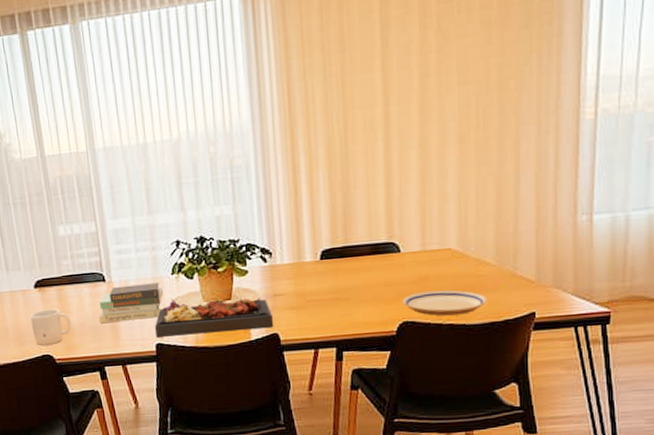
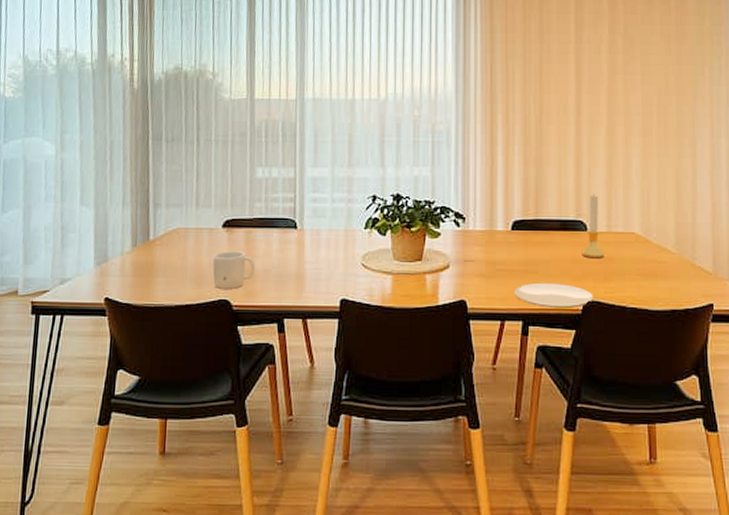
books: present [99,283,164,324] -> none [285,235,355,272]
food platter: present [155,298,273,337] -> none [342,253,461,294]
plate: none [327,307,408,332] -> present [515,282,593,308]
candle holder: none [394,213,419,280] -> present [581,194,605,259]
plate: present [403,289,488,316] -> none [589,272,669,300]

